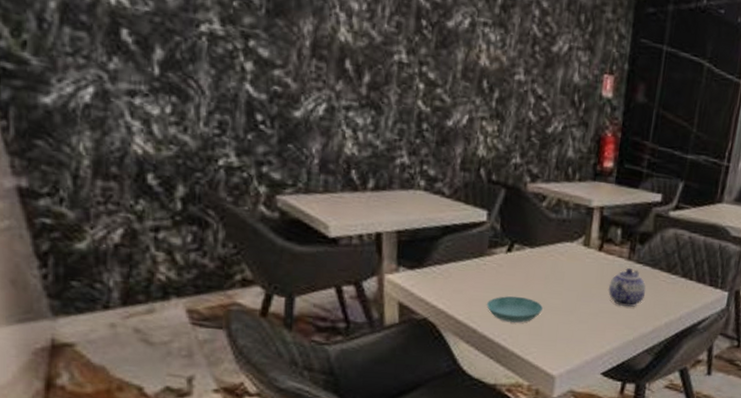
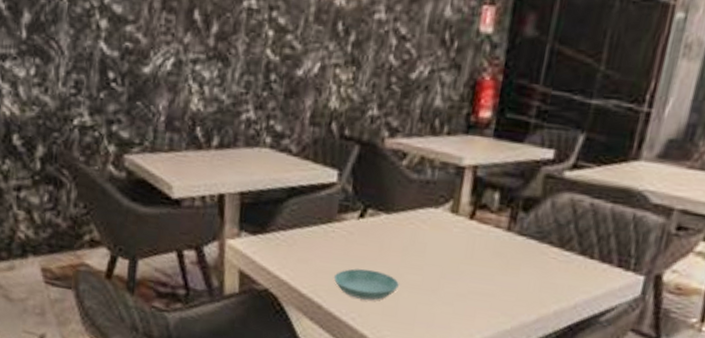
teapot: present [607,268,646,307] -> none [479,241,530,289]

